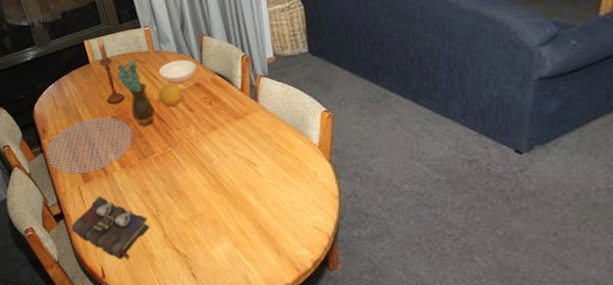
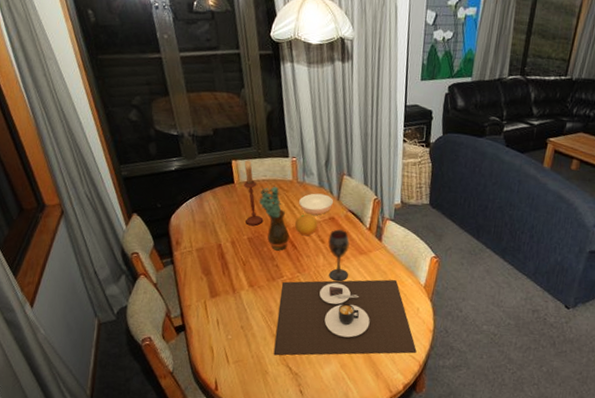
place mat: present [46,117,133,175] -> none [176,236,265,289]
book: present [71,196,149,260] -> none [191,311,267,375]
place setting: none [154,143,322,238] -> present [273,279,417,356]
wine glass: none [197,94,226,152] -> present [328,228,350,282]

